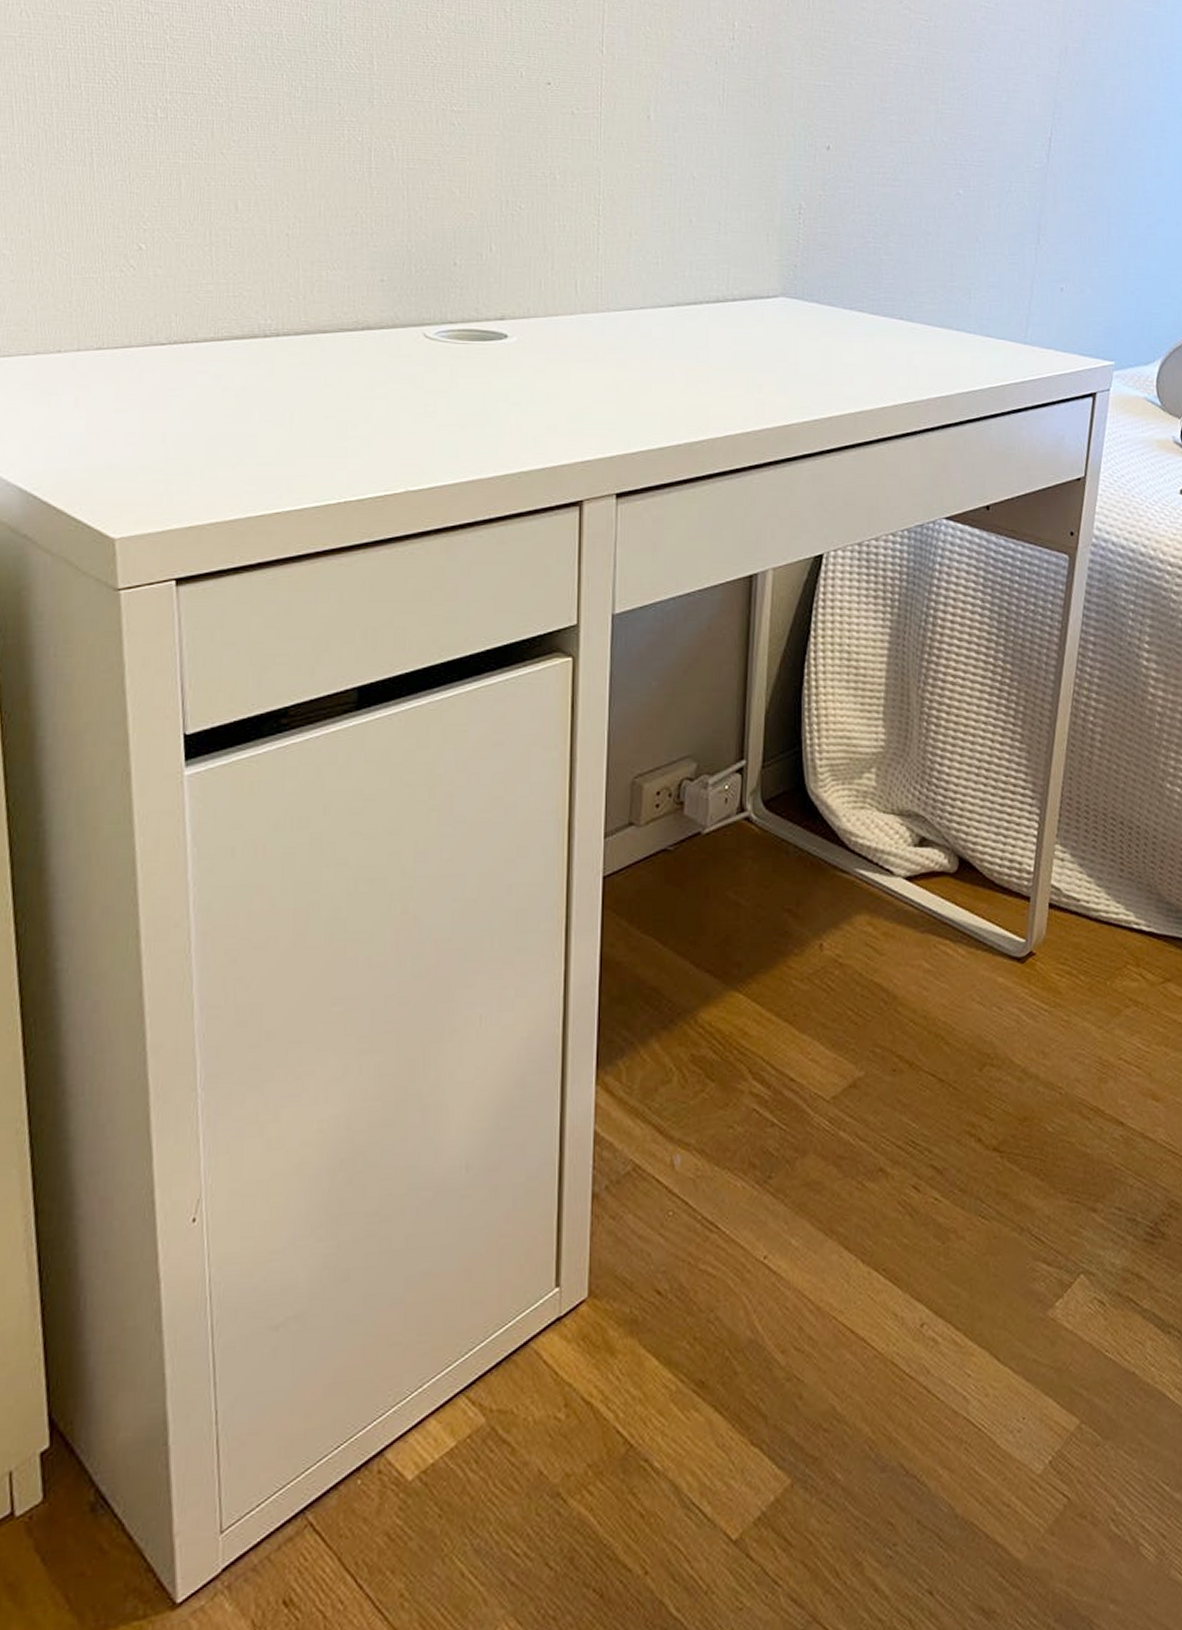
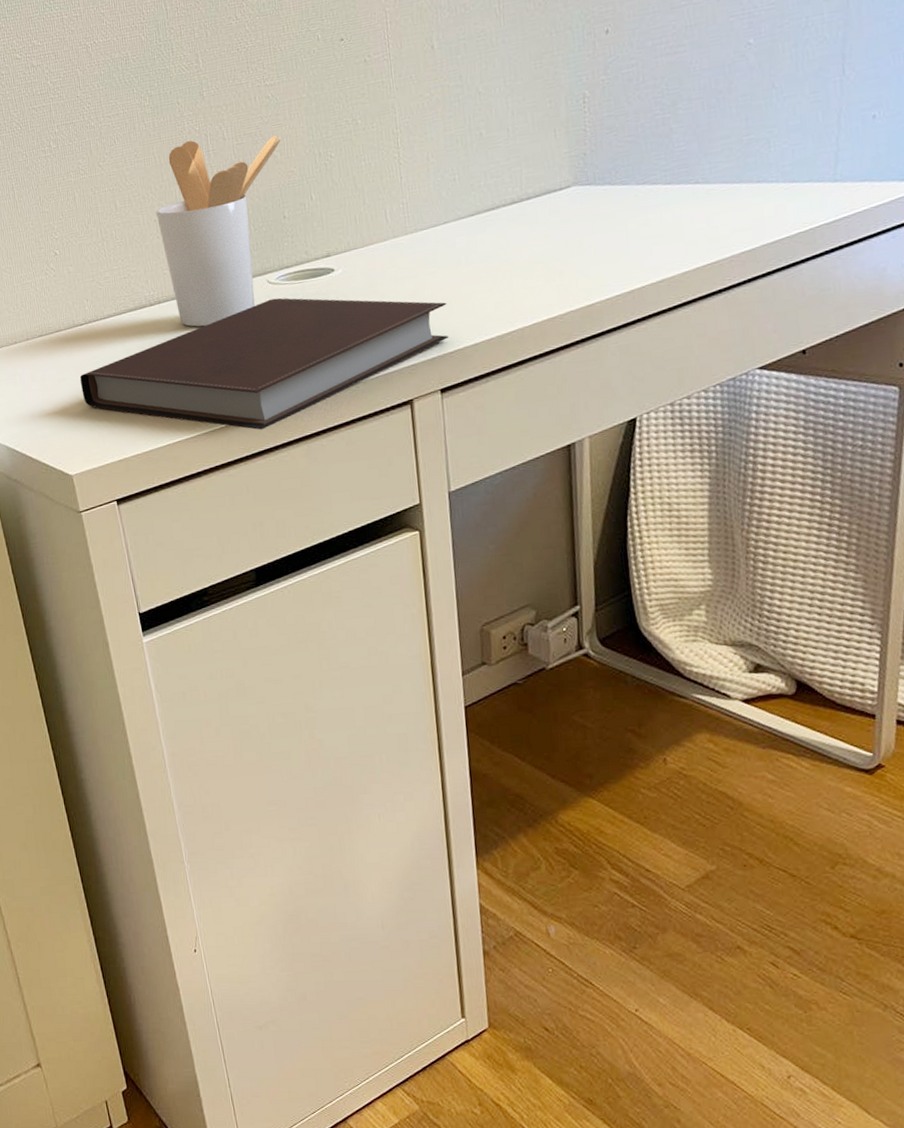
notebook: none [147,356,634,512] -> present [79,297,449,430]
utensil holder: none [290,150,464,375] -> present [156,135,282,327]

